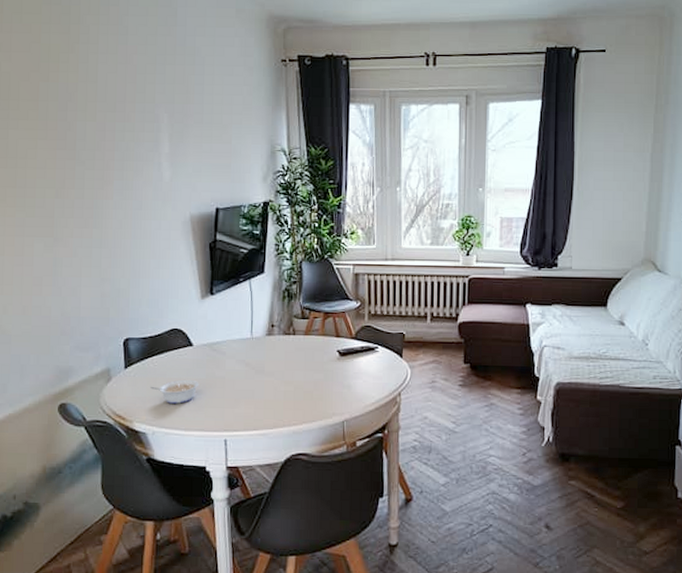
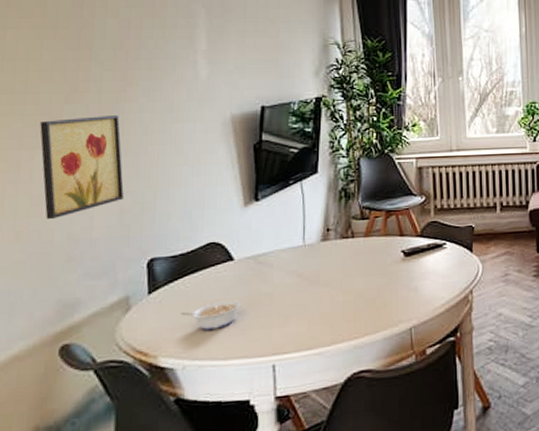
wall art: none [37,210,104,298] -> present [40,115,124,219]

